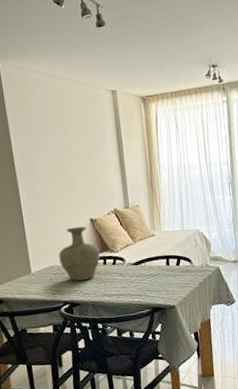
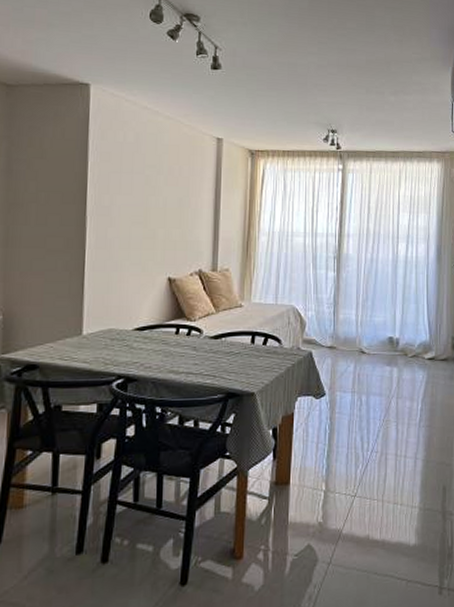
vase: present [59,226,100,281] -> none [121,285,173,351]

